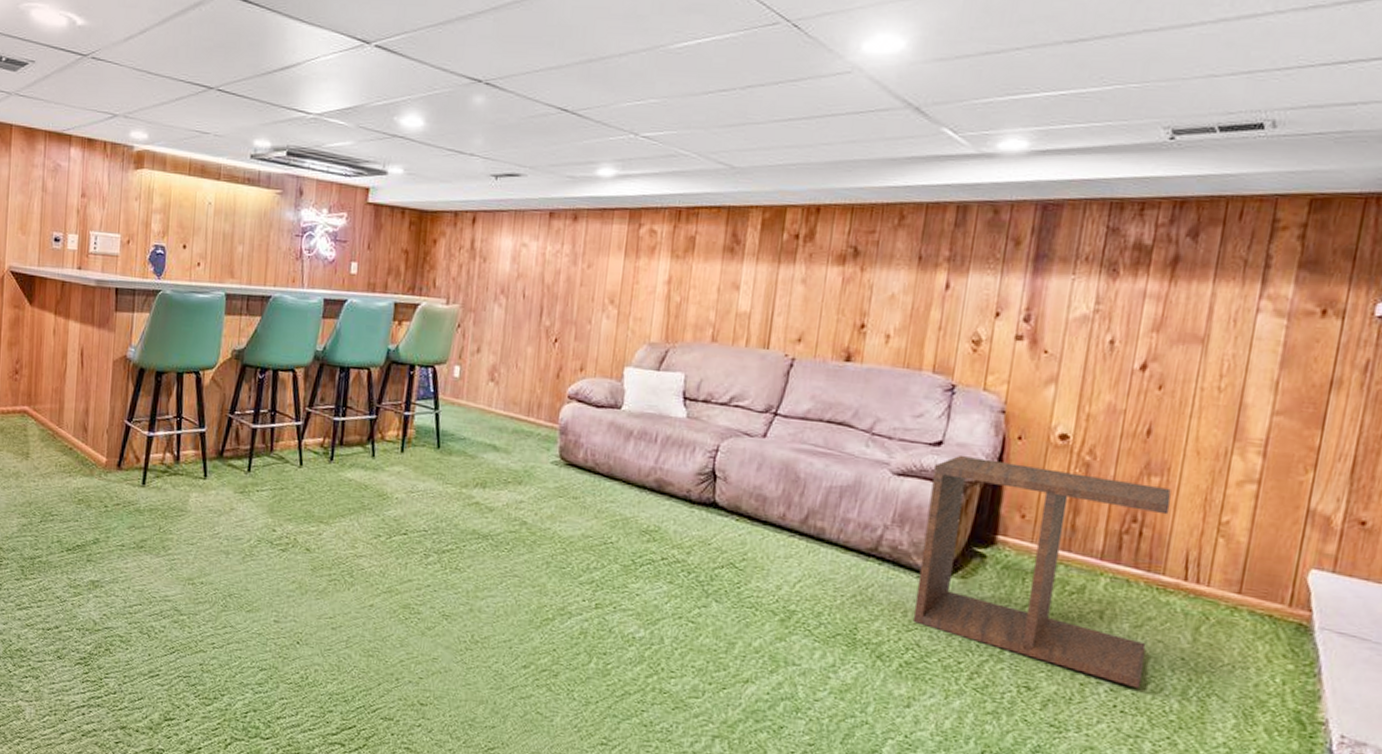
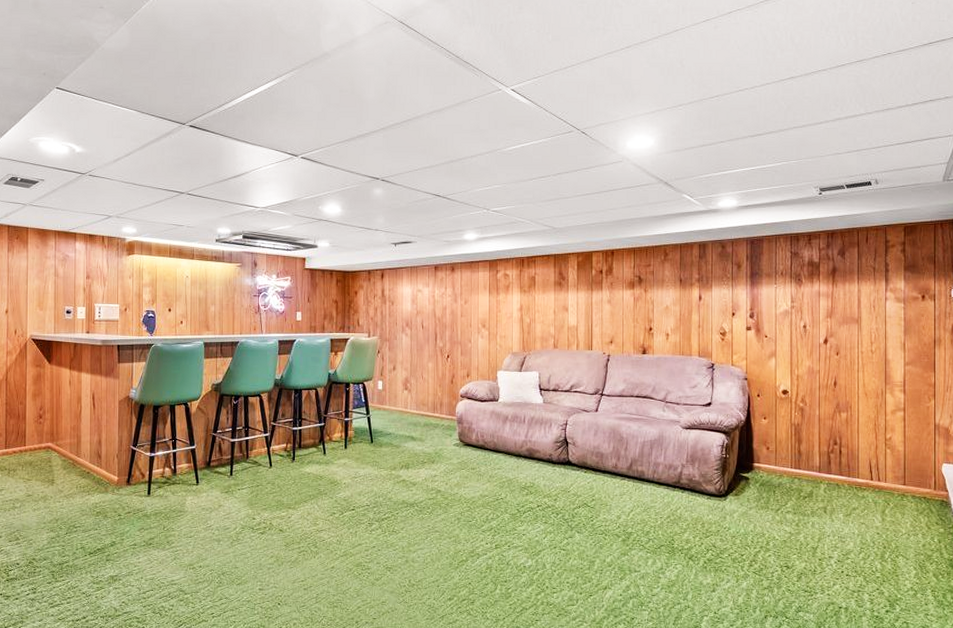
side table: present [912,454,1171,689] -> none [708,410,856,558]

